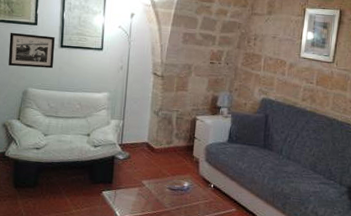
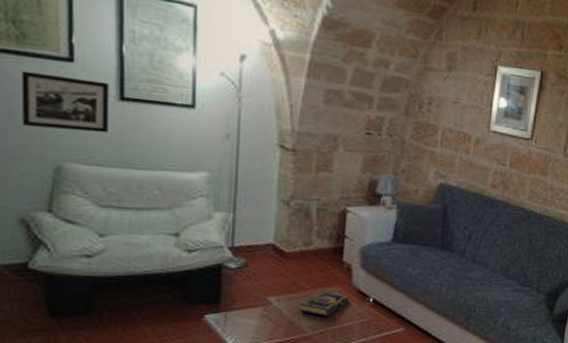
book: none [163,178,197,197] -> present [300,291,350,317]

